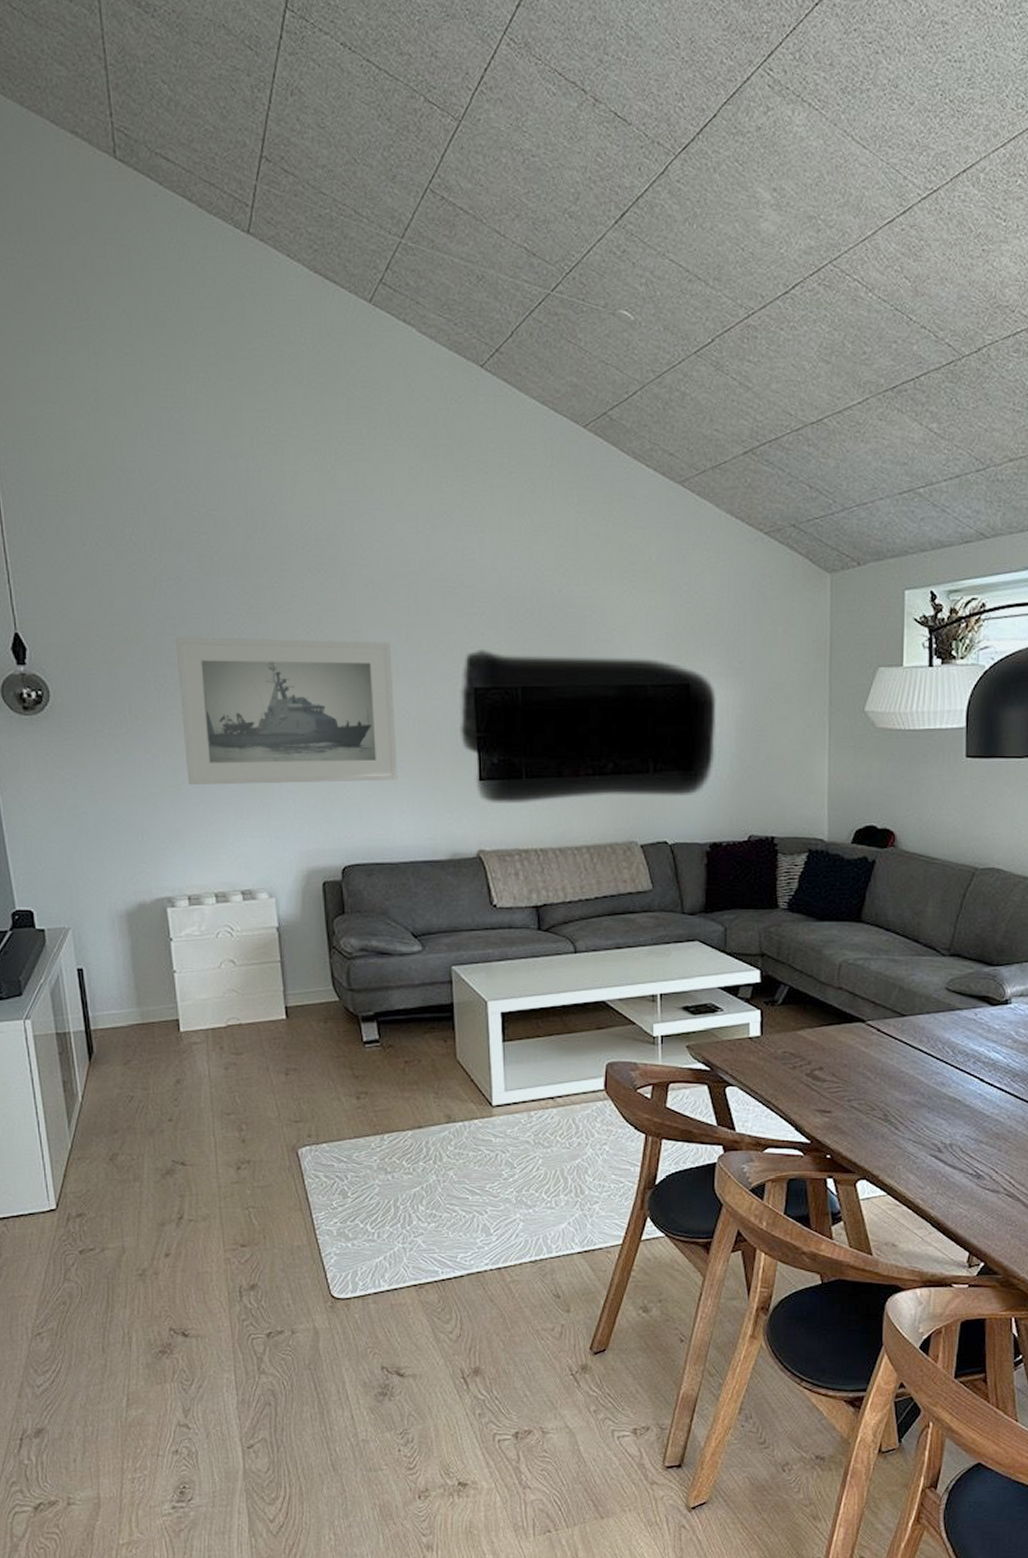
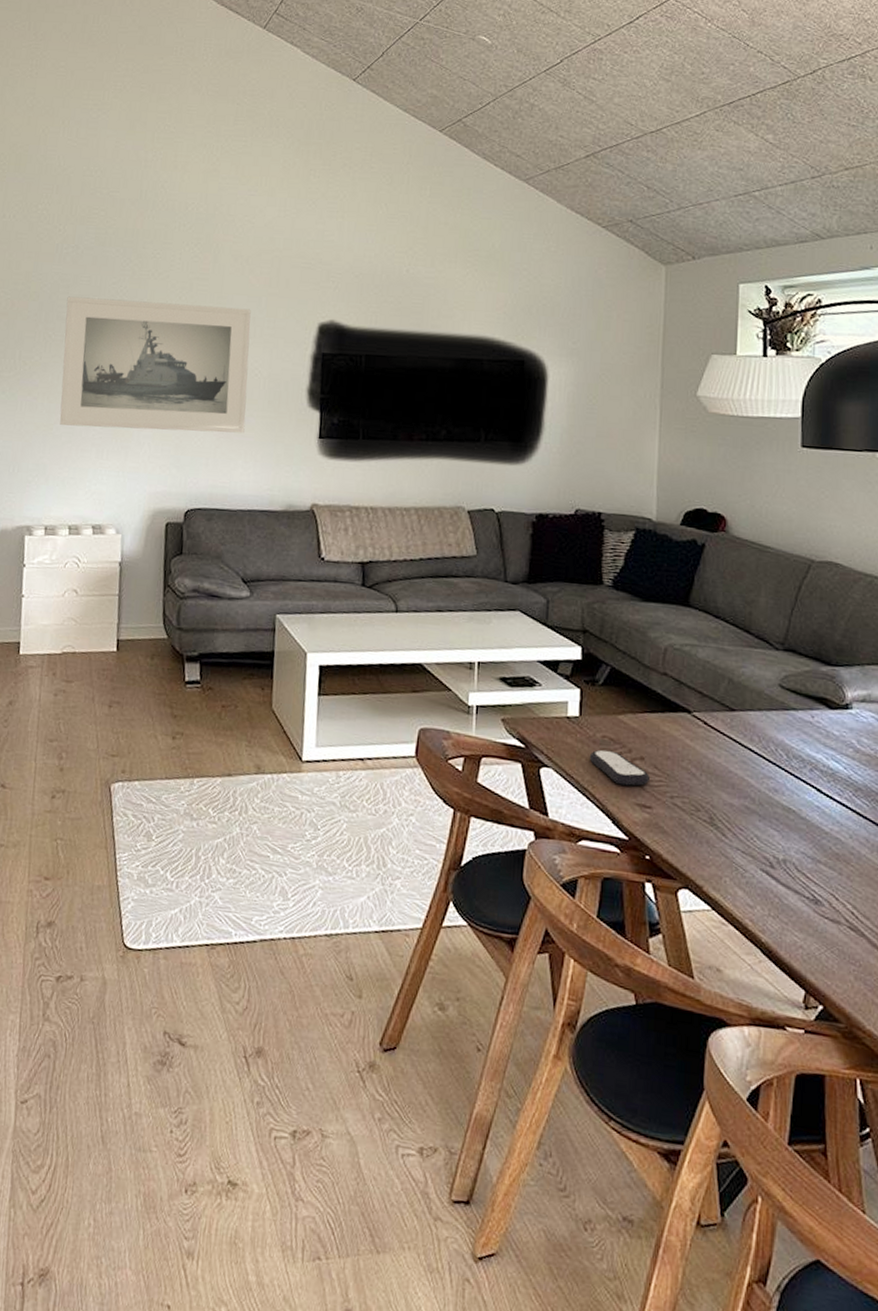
remote control: none [771,1064,828,1095] -> present [589,749,650,786]

